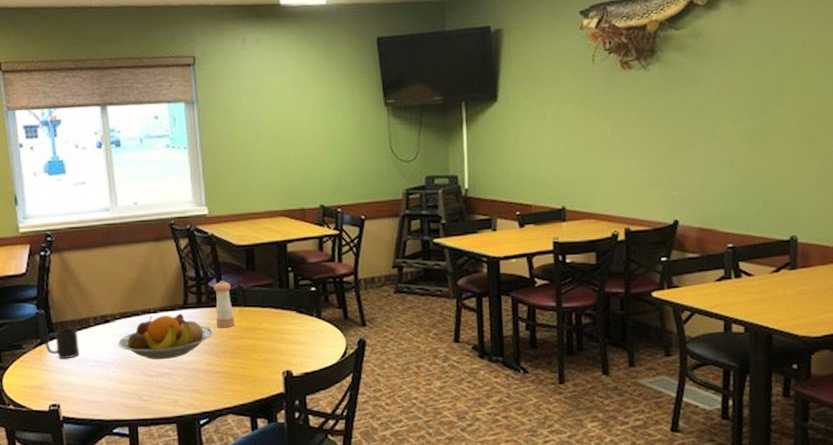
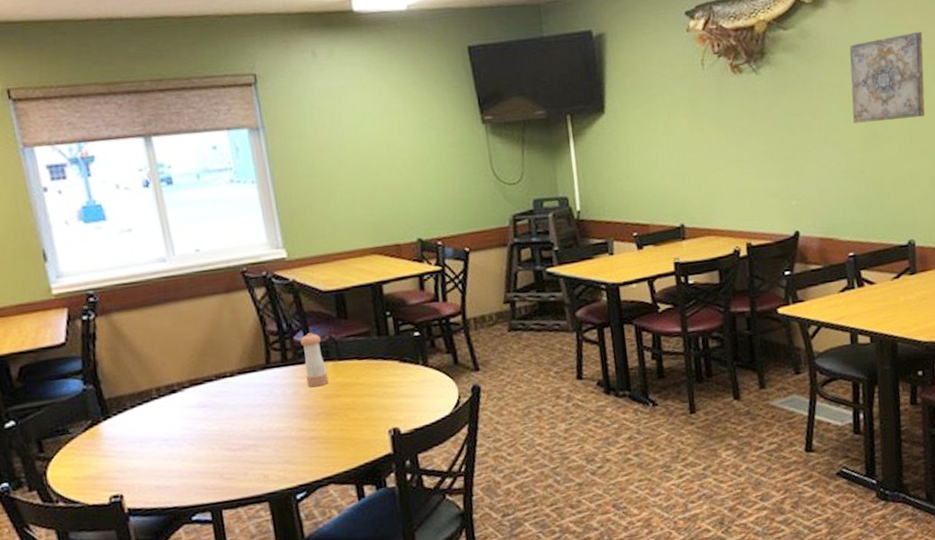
mug: present [45,328,80,359] -> none [97,403,143,441]
fruit bowl: present [118,313,213,359] -> none [189,374,304,431]
wall art: none [740,34,818,120] -> present [849,31,925,123]

